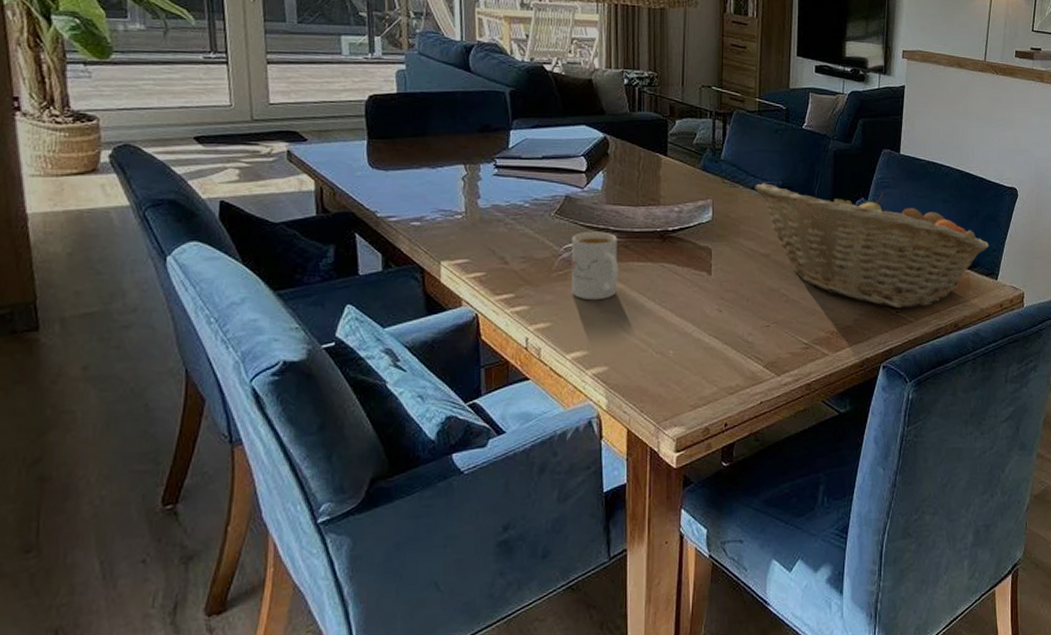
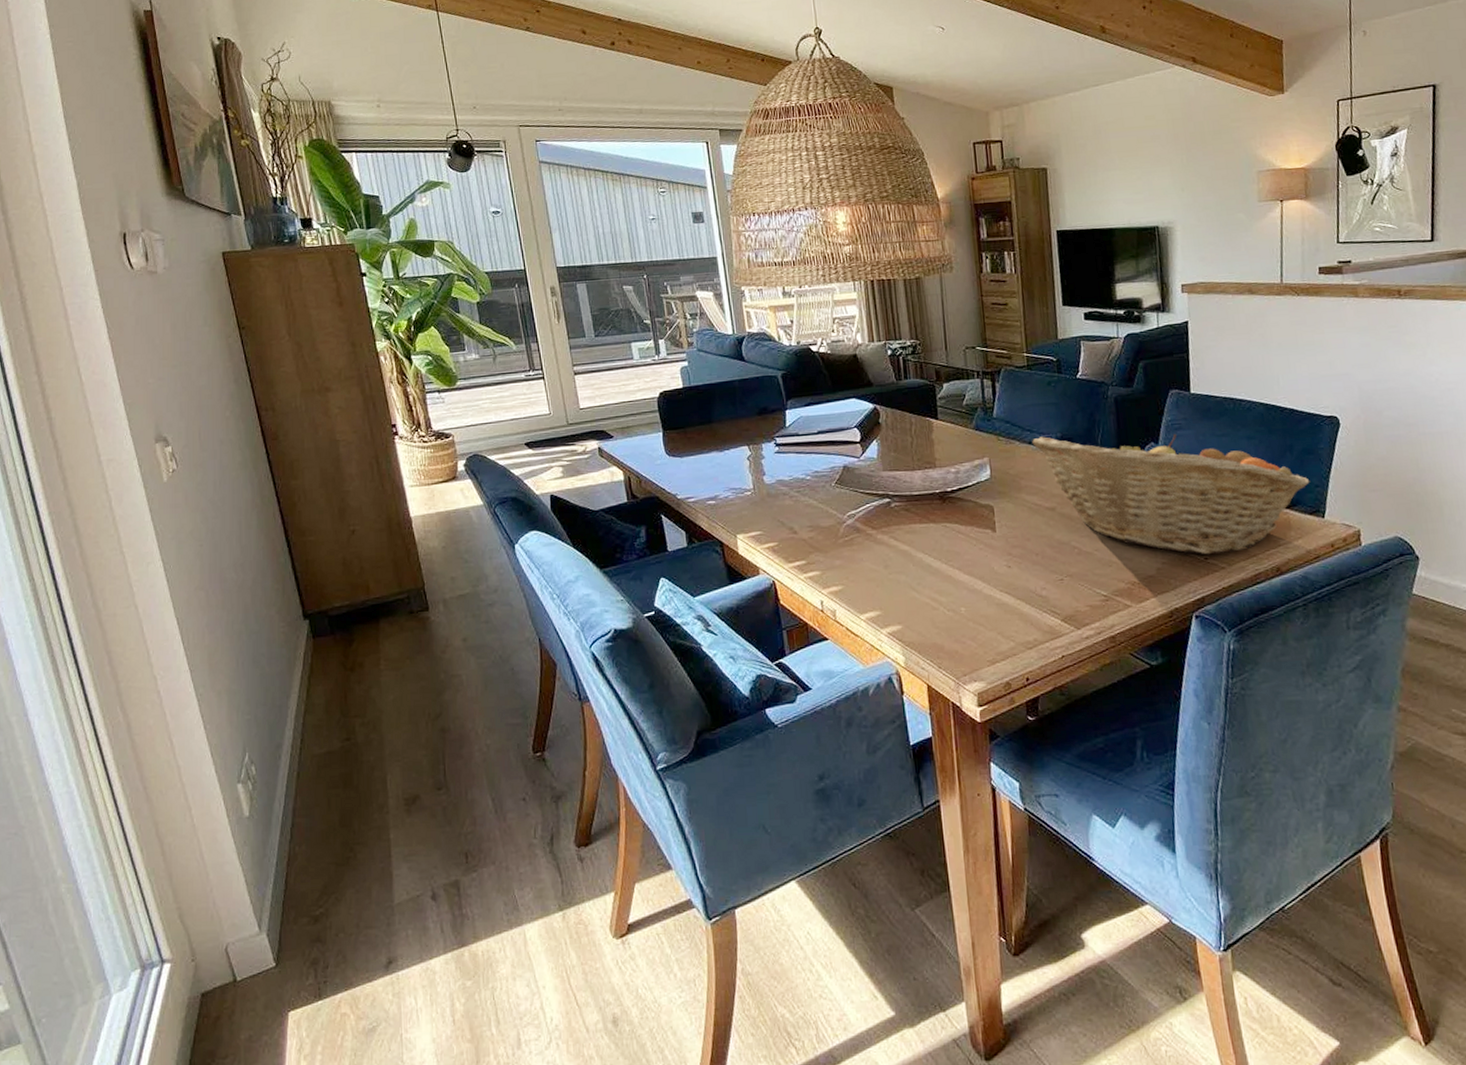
mug: present [571,231,619,301] -> none [853,497,903,563]

